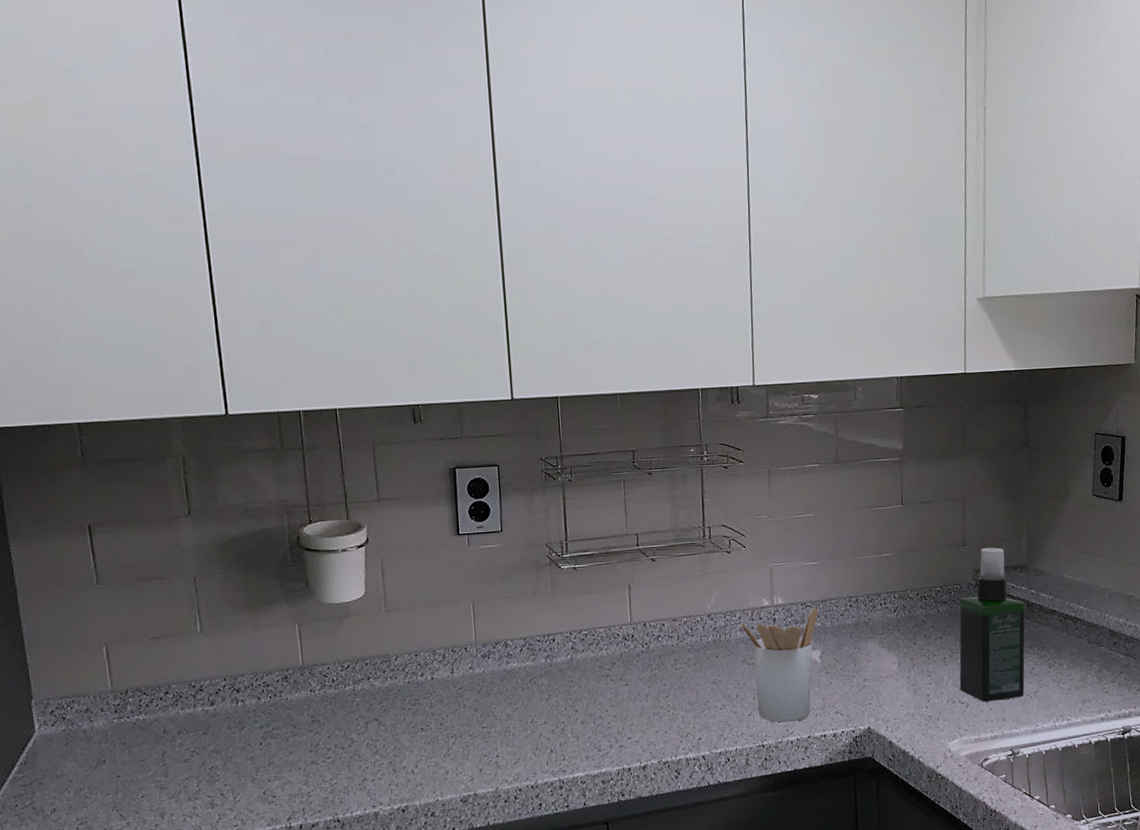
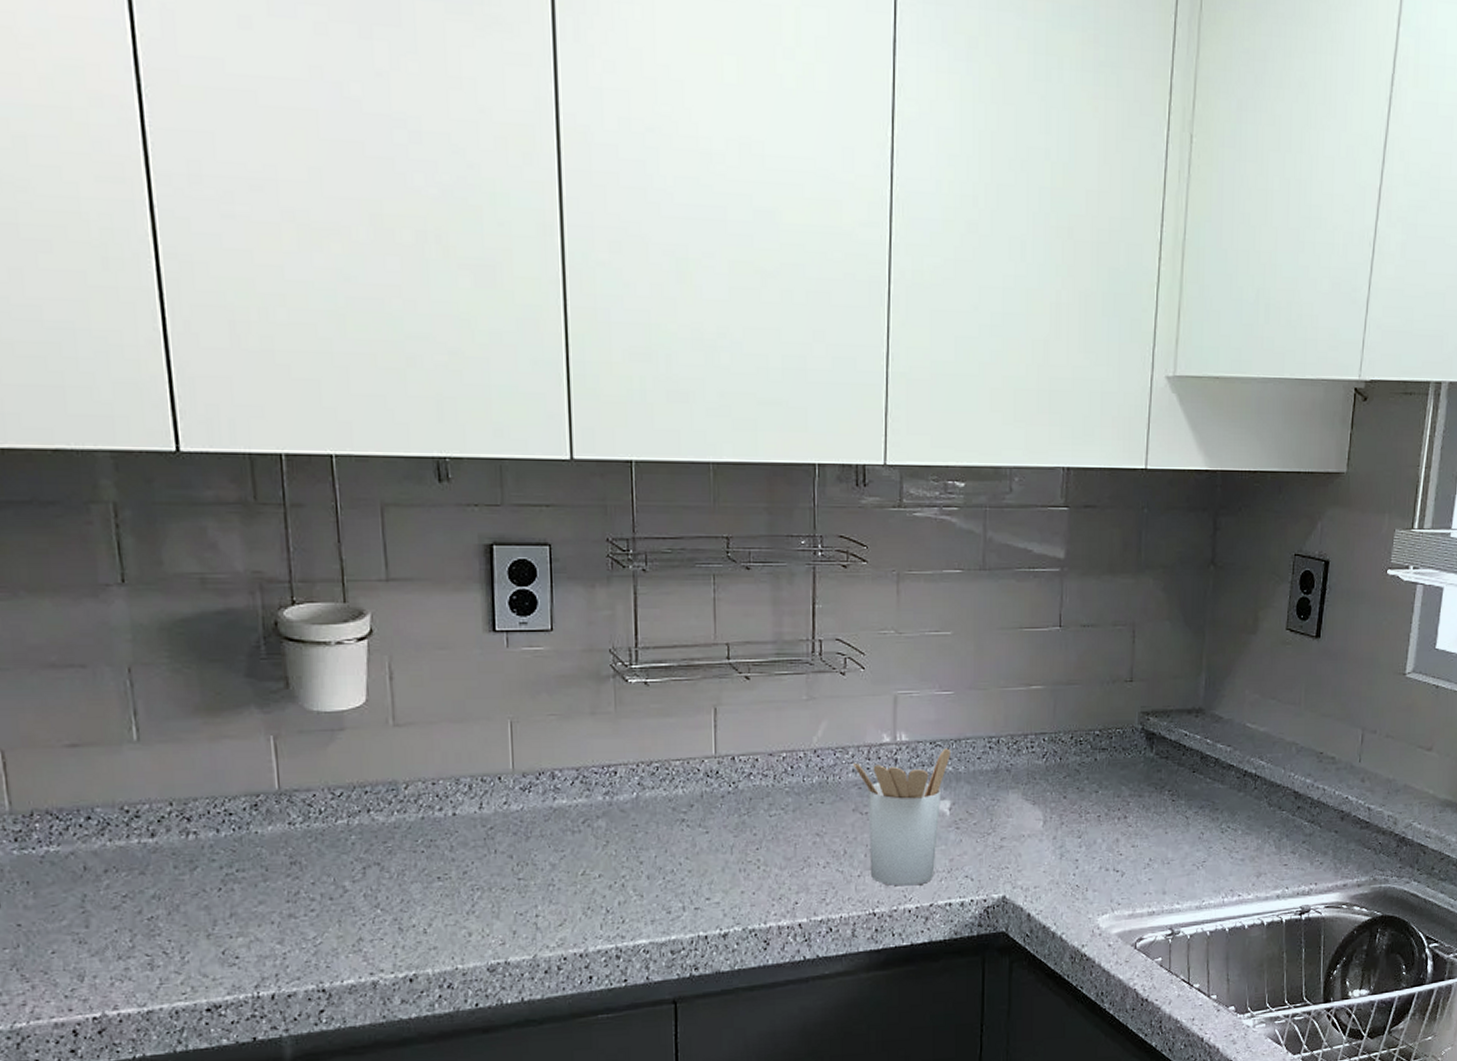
spray bottle: present [959,547,1026,702] -> none [1115,686,1199,871]

